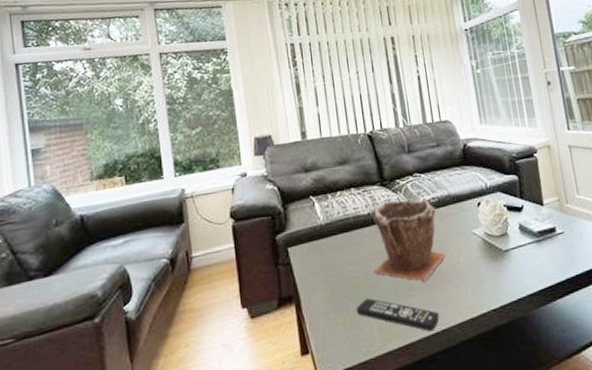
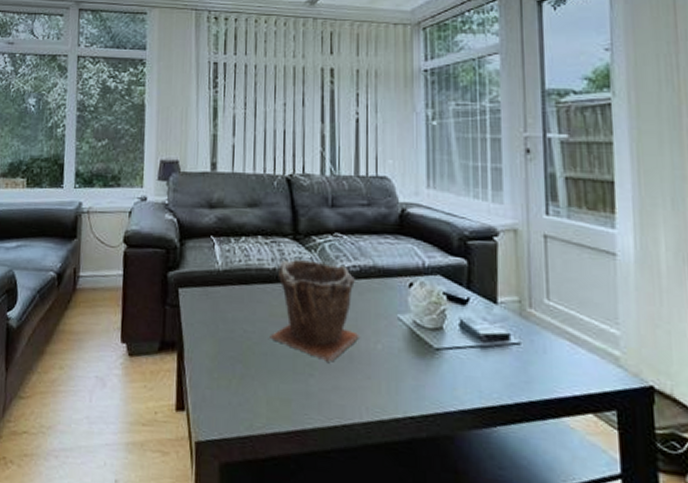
remote control: present [356,298,440,332] -> none [243,365,341,423]

